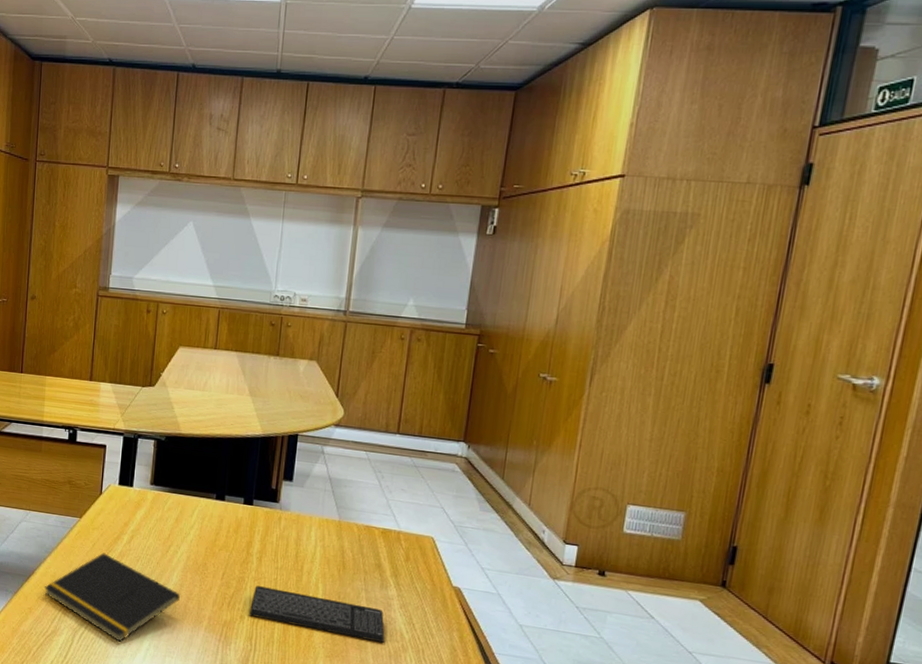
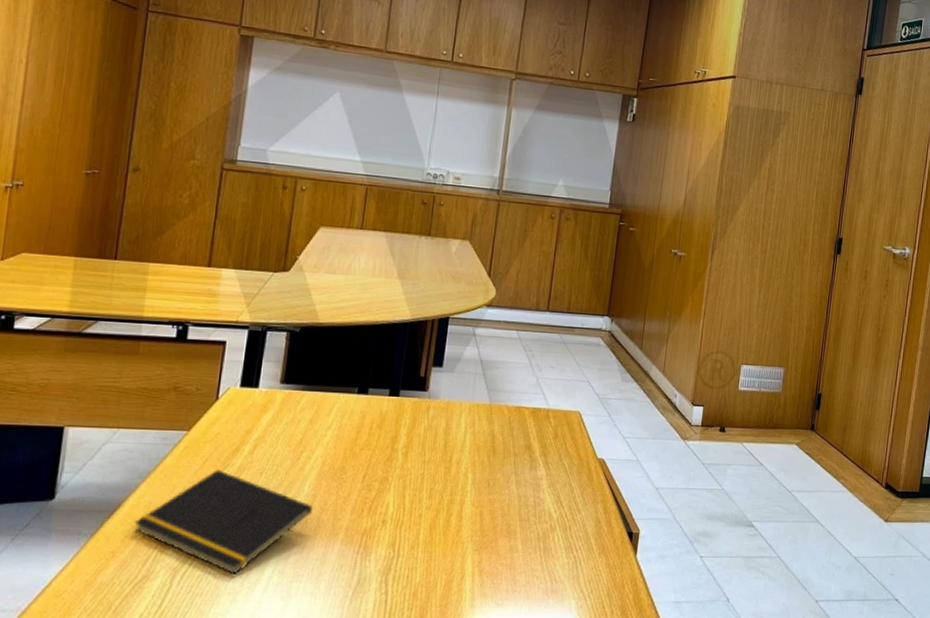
keyboard: present [249,586,385,643] -> none [393,484,534,526]

